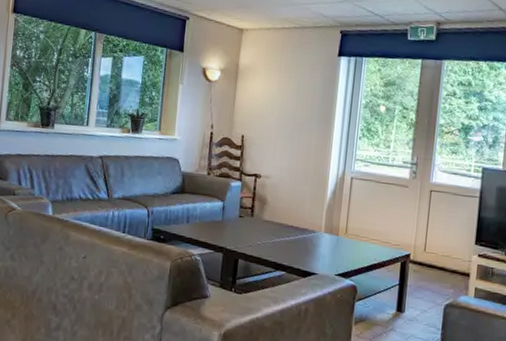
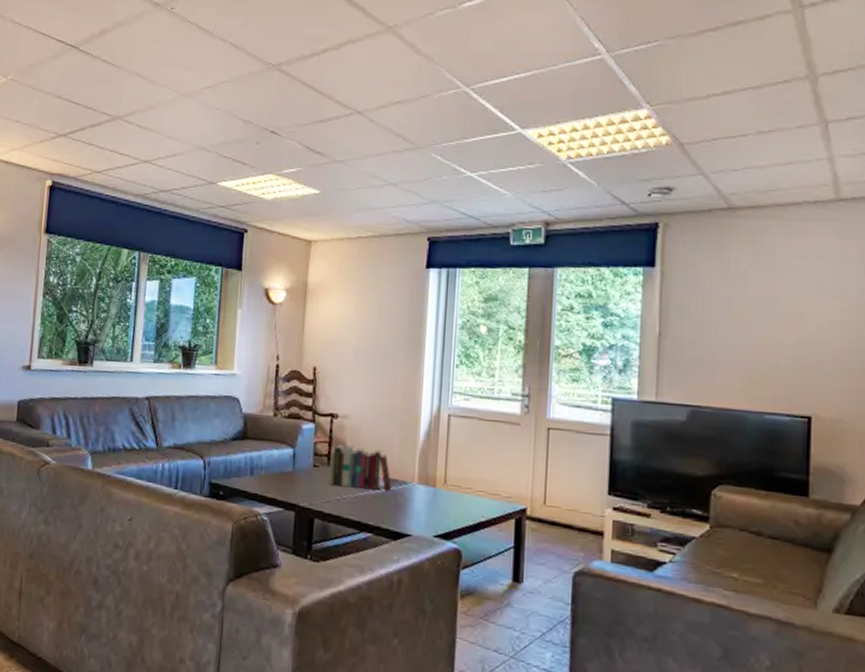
books: none [251,199,303,238] -> present [329,444,392,491]

